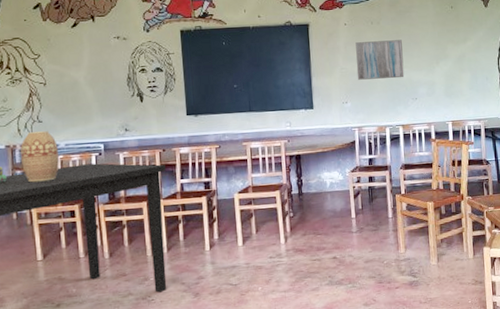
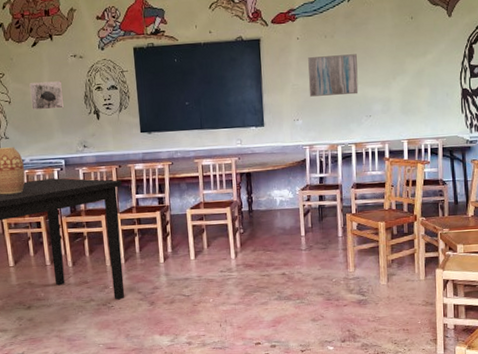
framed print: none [67,62,105,93] -> present [29,81,64,111]

